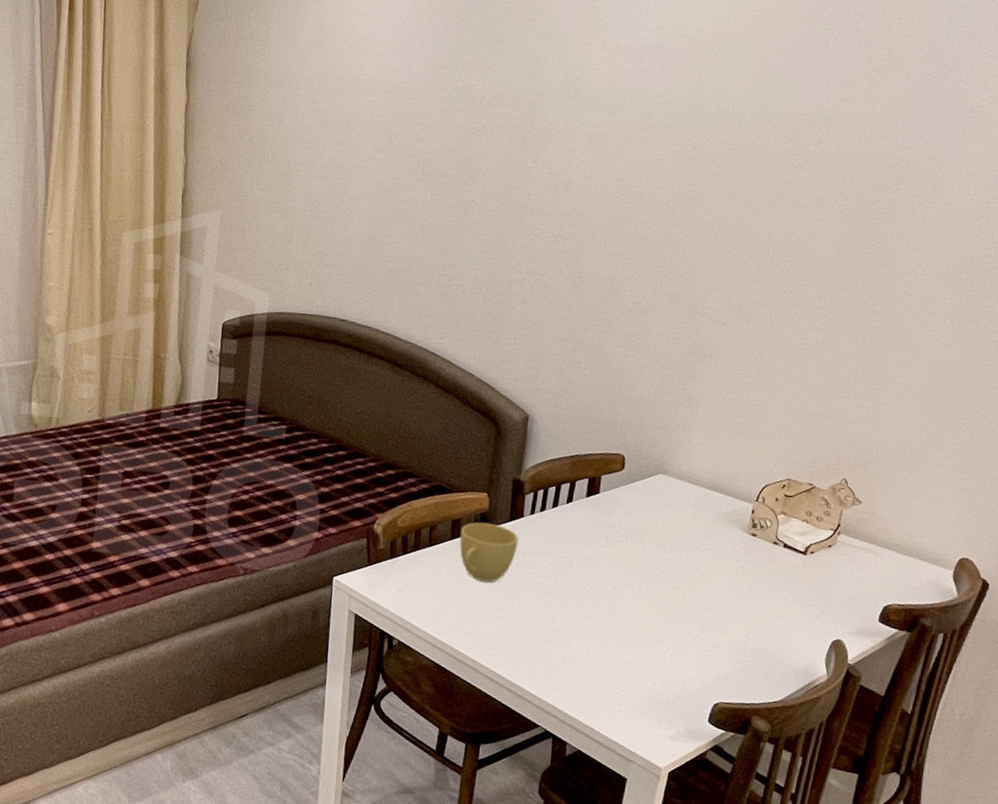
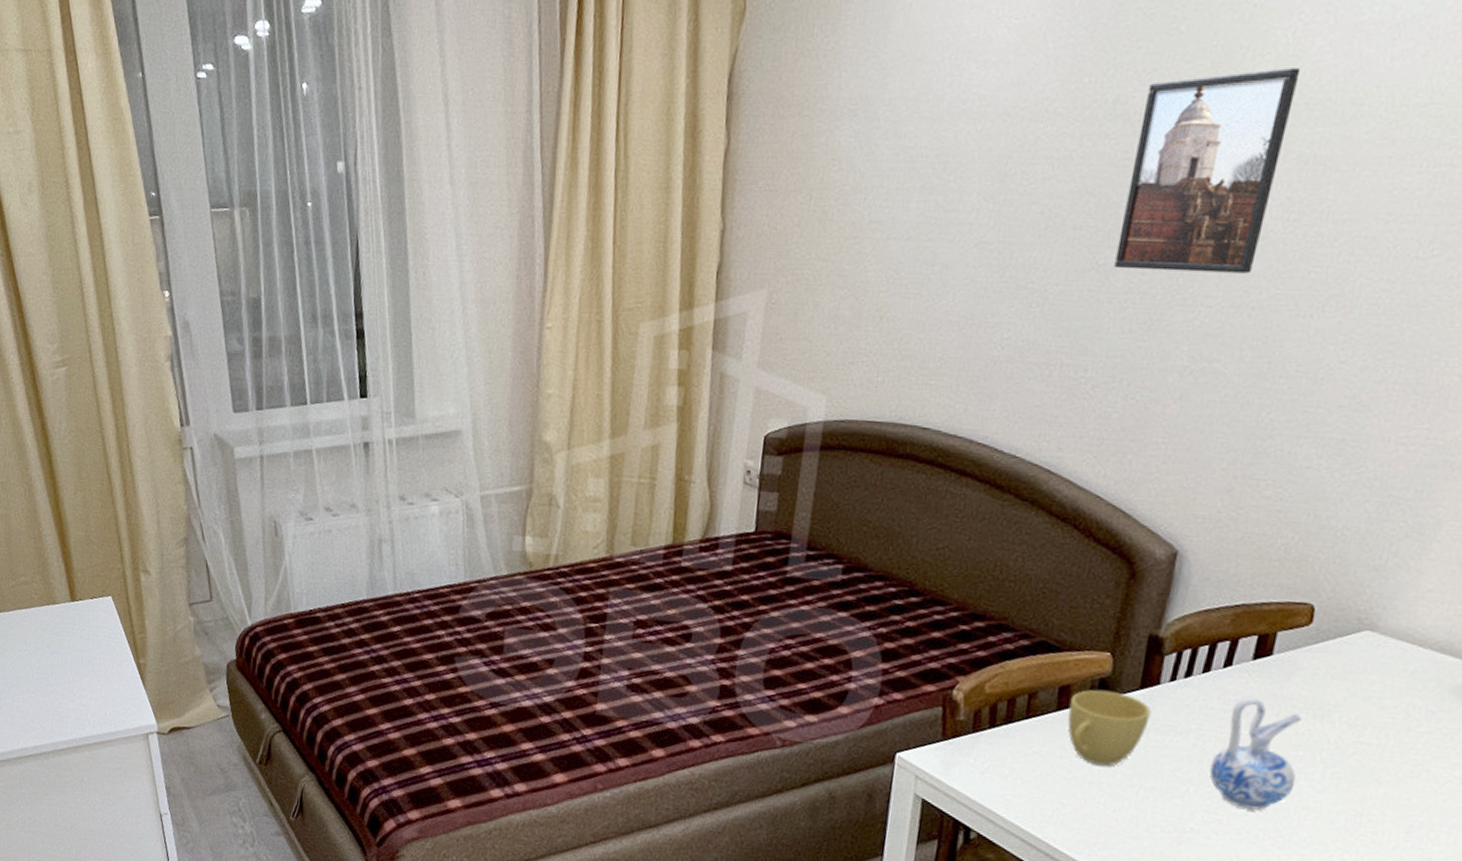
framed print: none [471,72,584,214] -> present [1114,68,1301,274]
ceramic pitcher: none [563,525,623,613] -> present [1209,696,1301,810]

